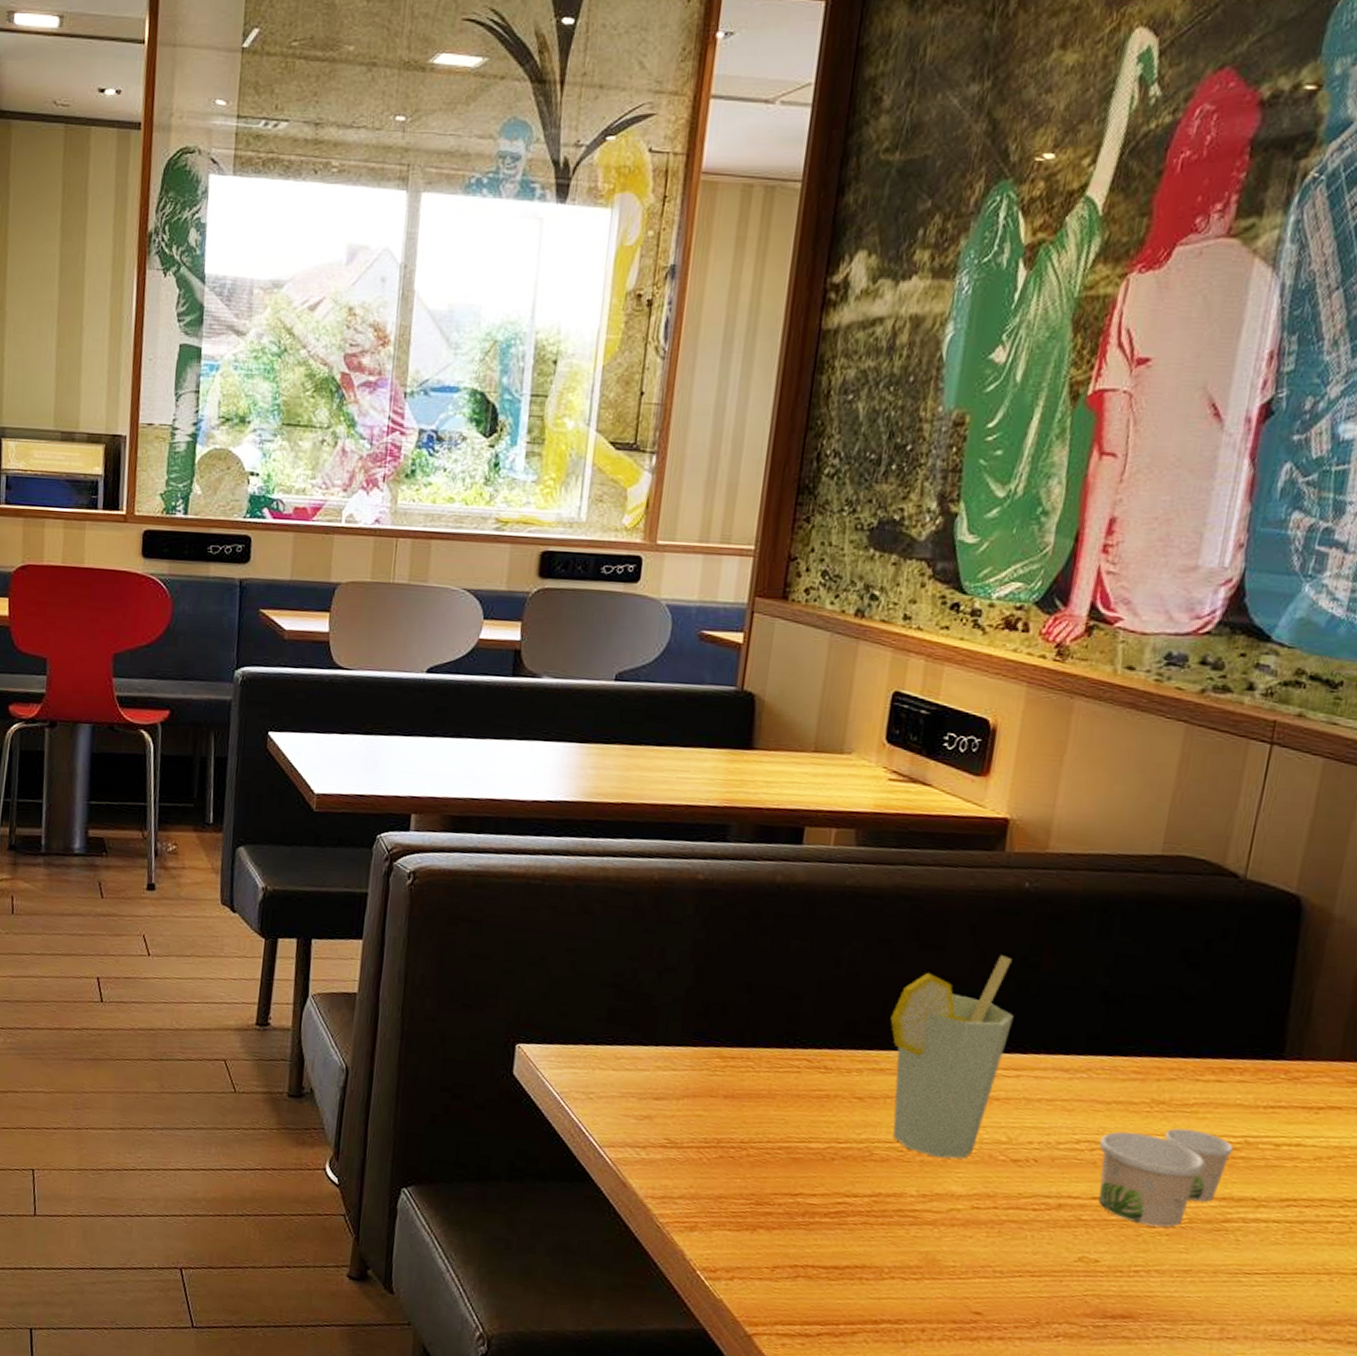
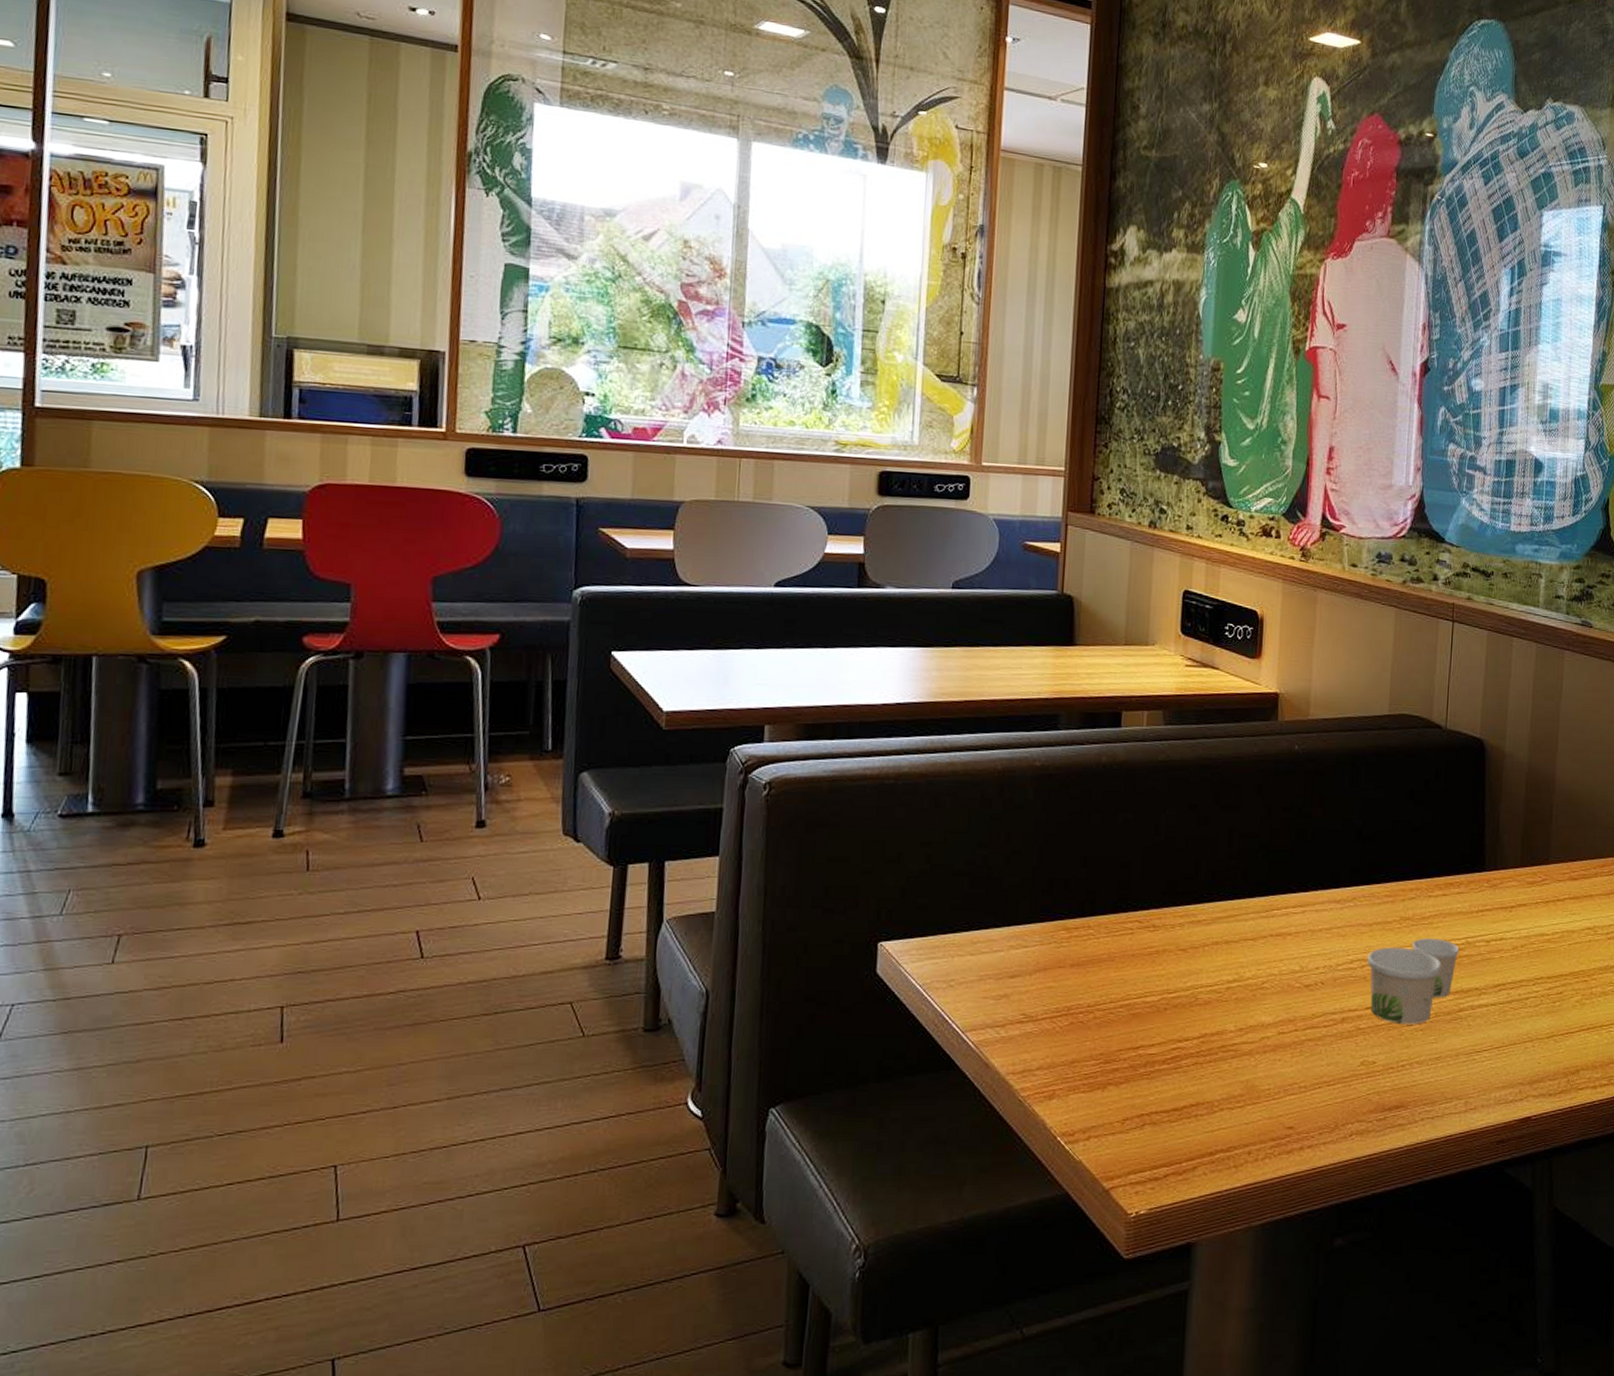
cup: present [890,954,1014,1159] -> none [1202,808,1296,994]

